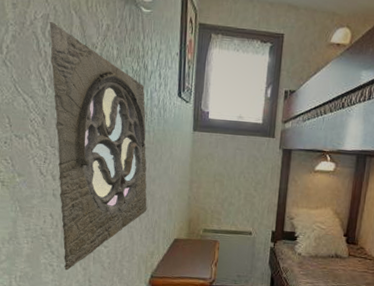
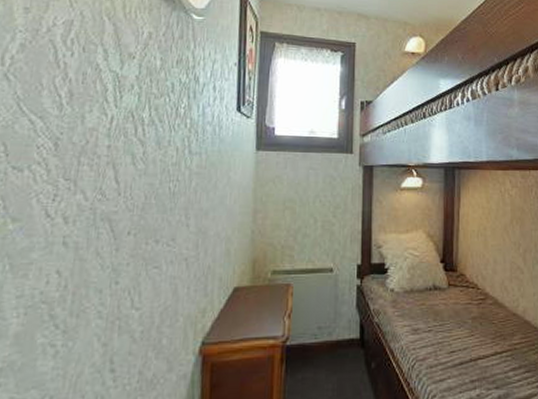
wall ornament: present [49,22,147,271] -> none [71,29,197,351]

